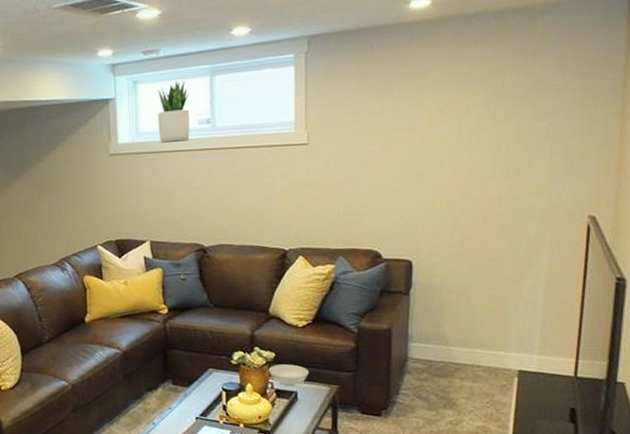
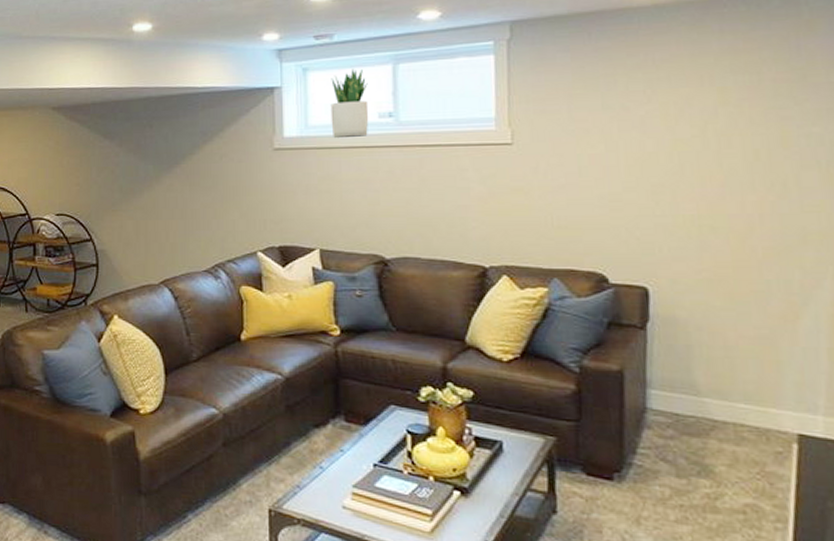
bowl: present [268,364,309,386] -> none [465,406,517,434]

